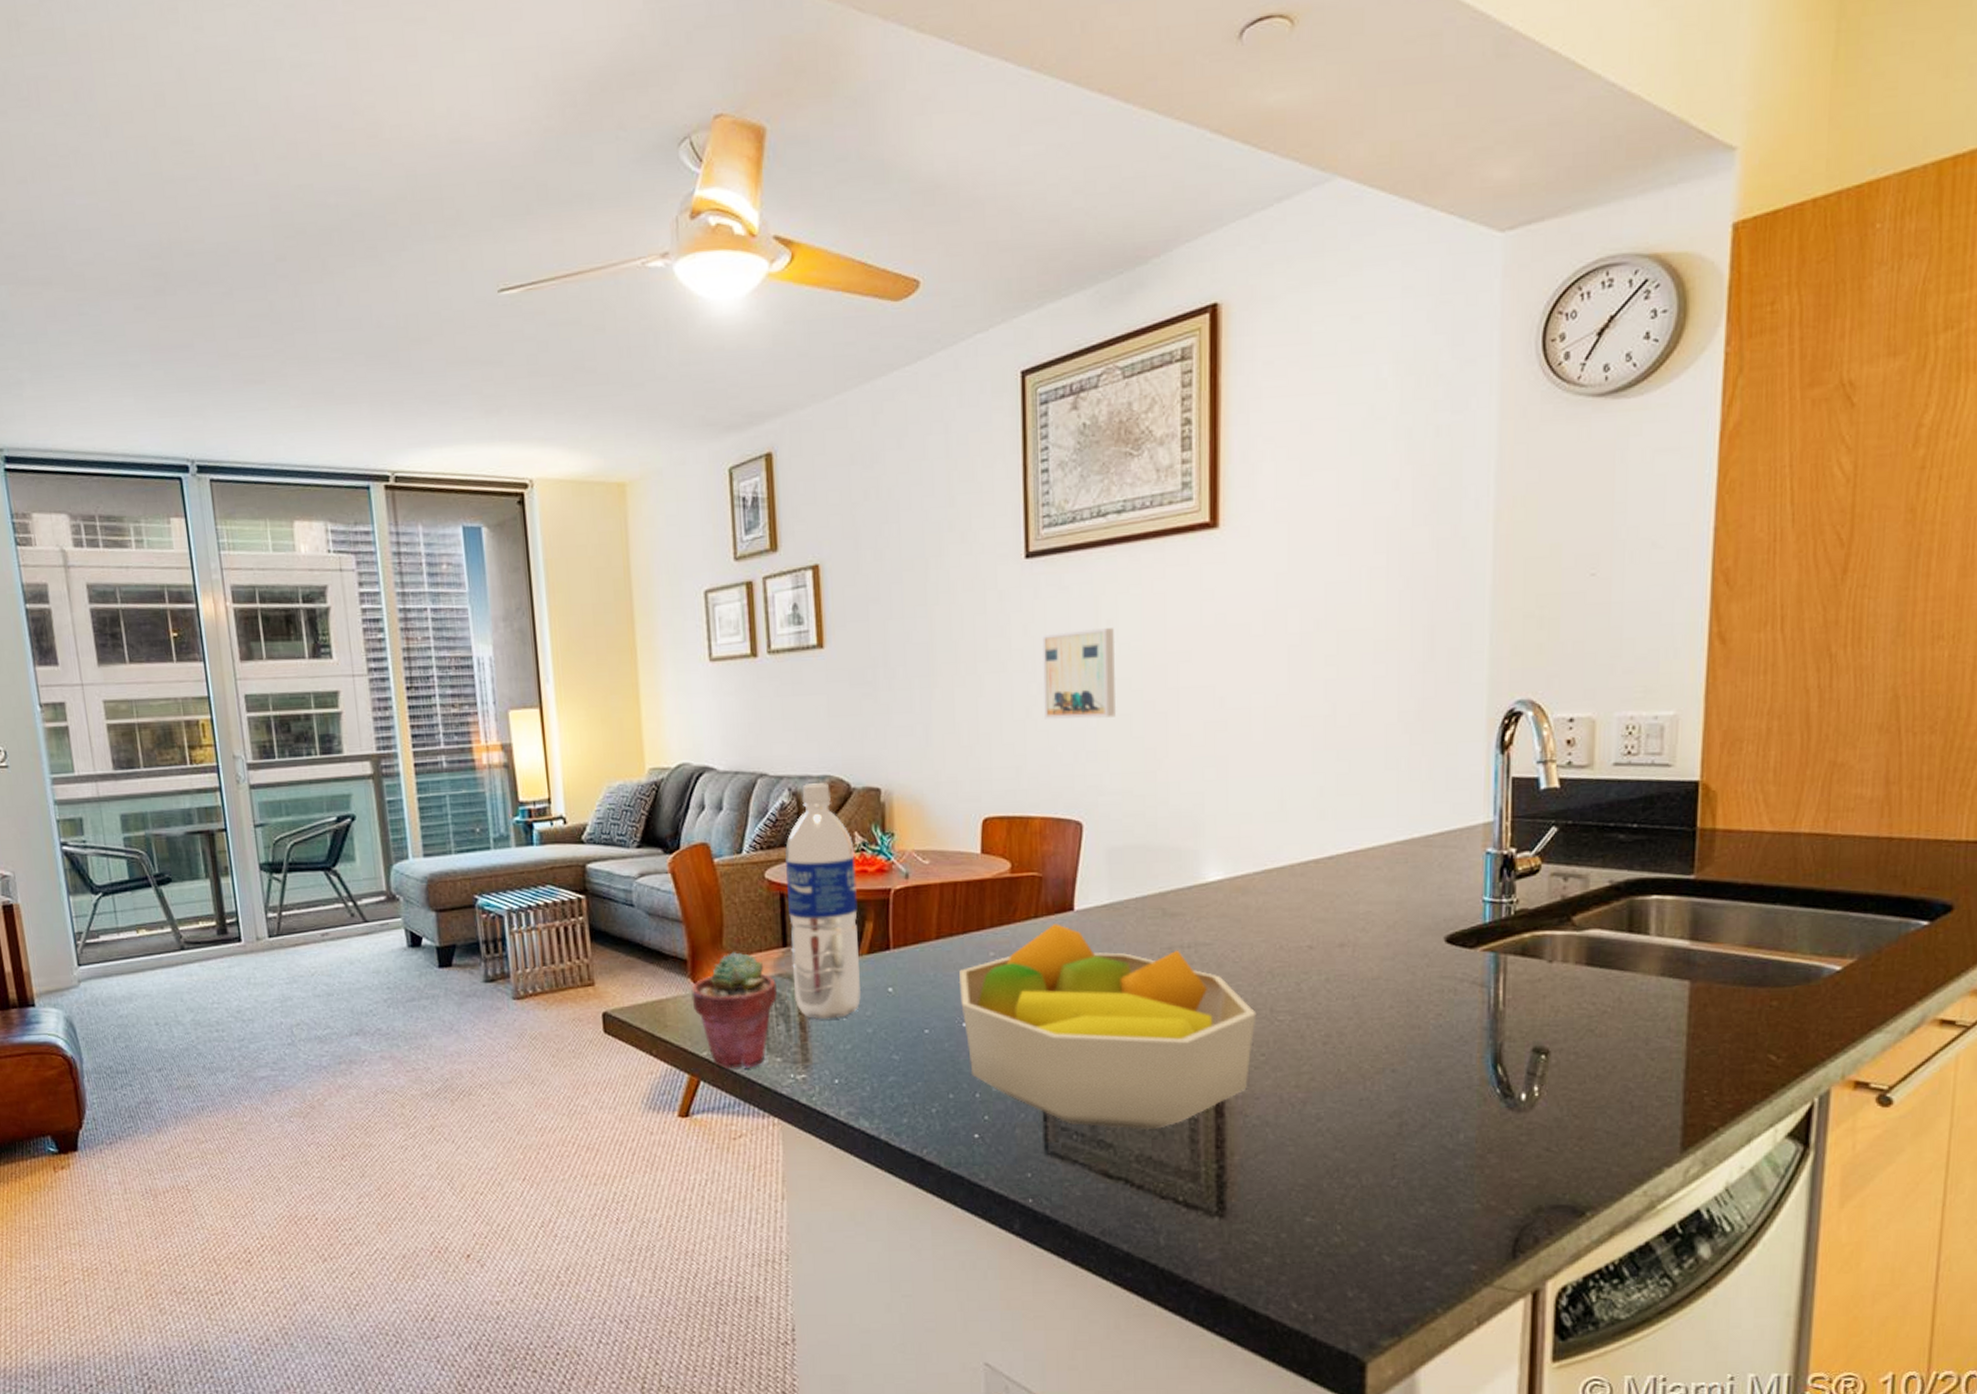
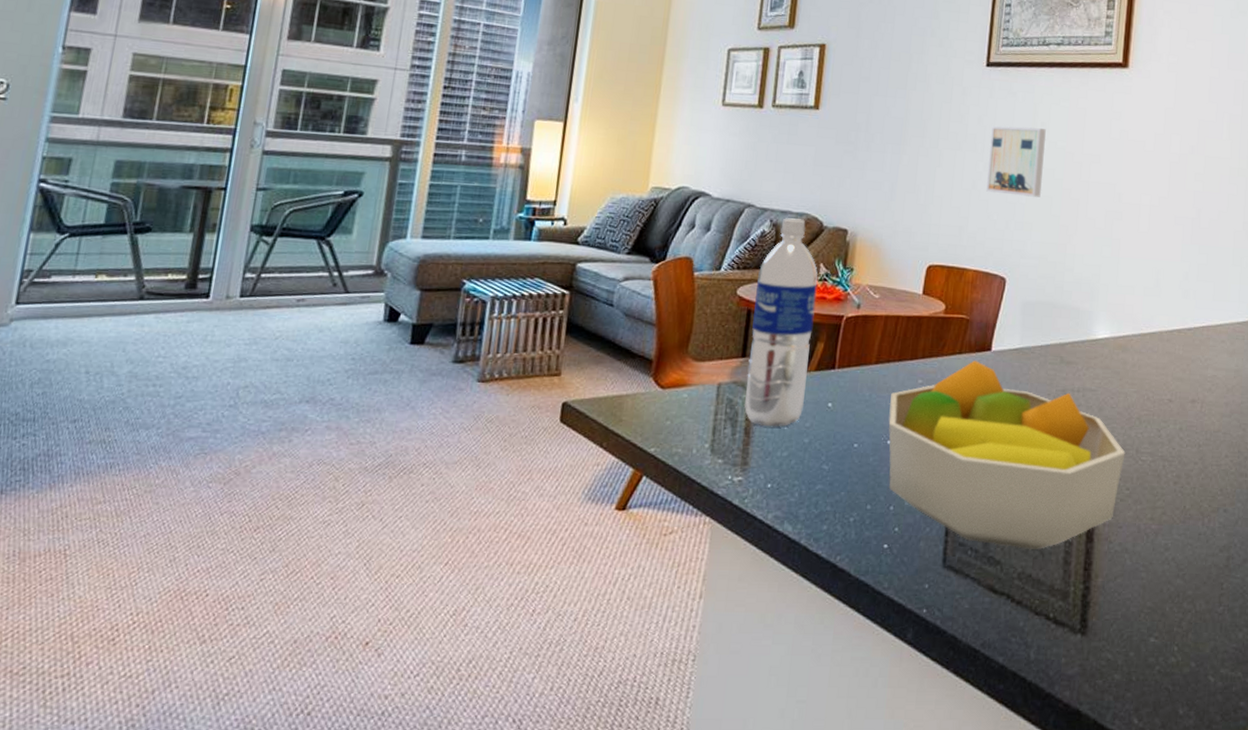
potted succulent: present [691,951,777,1069] -> none [650,356,730,467]

